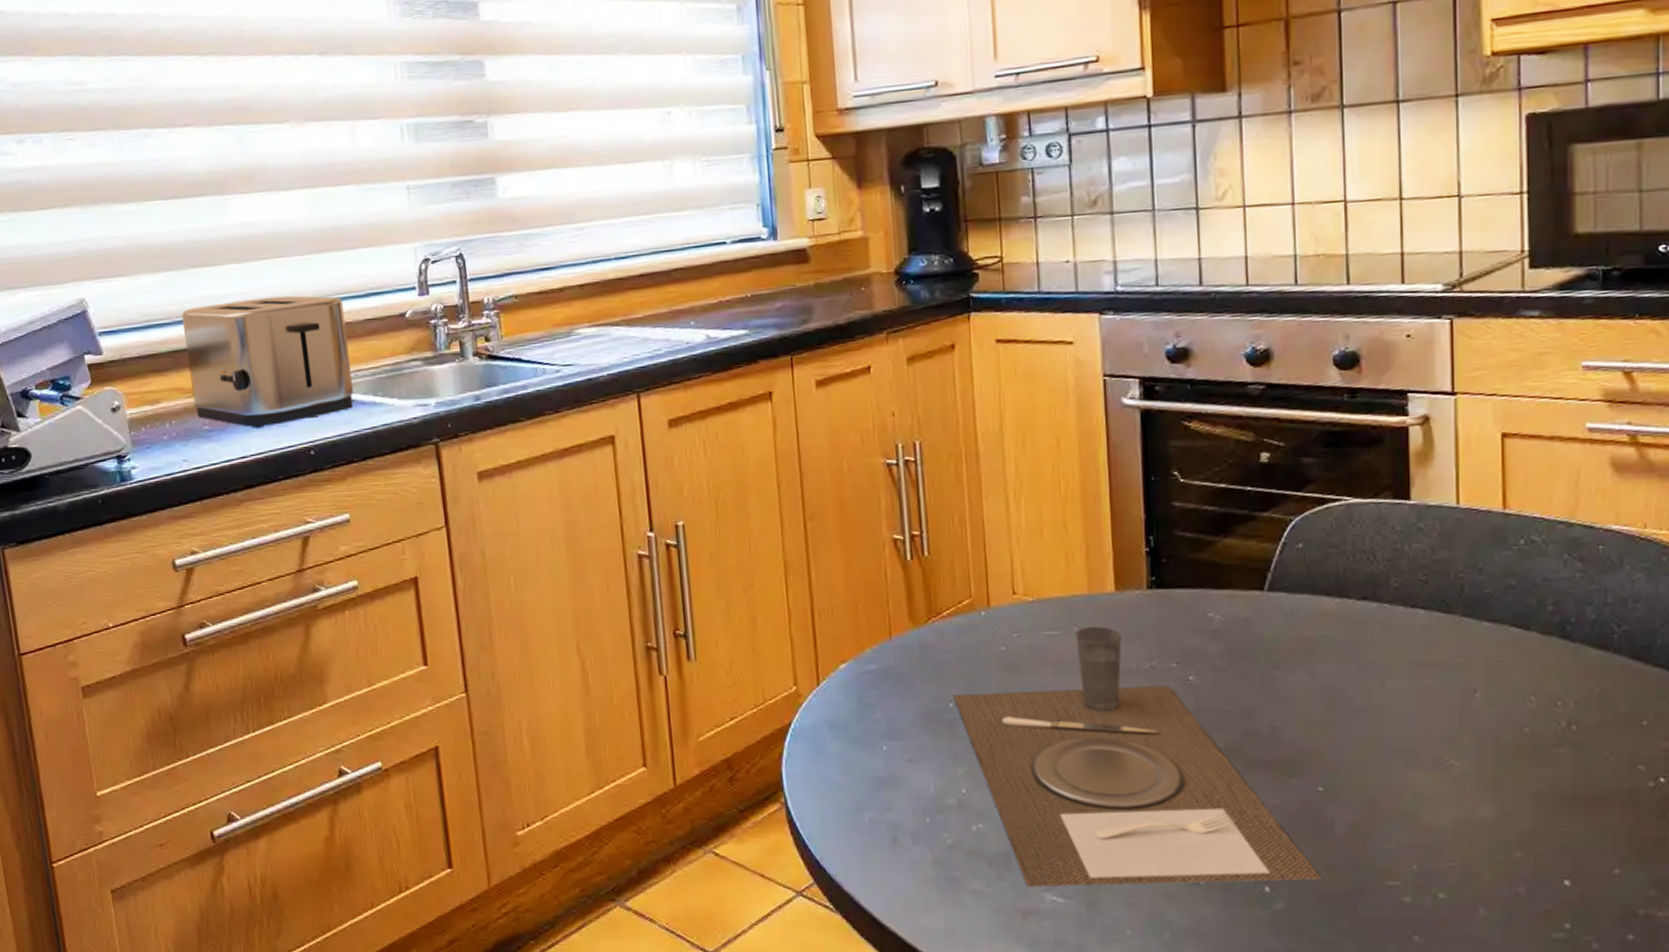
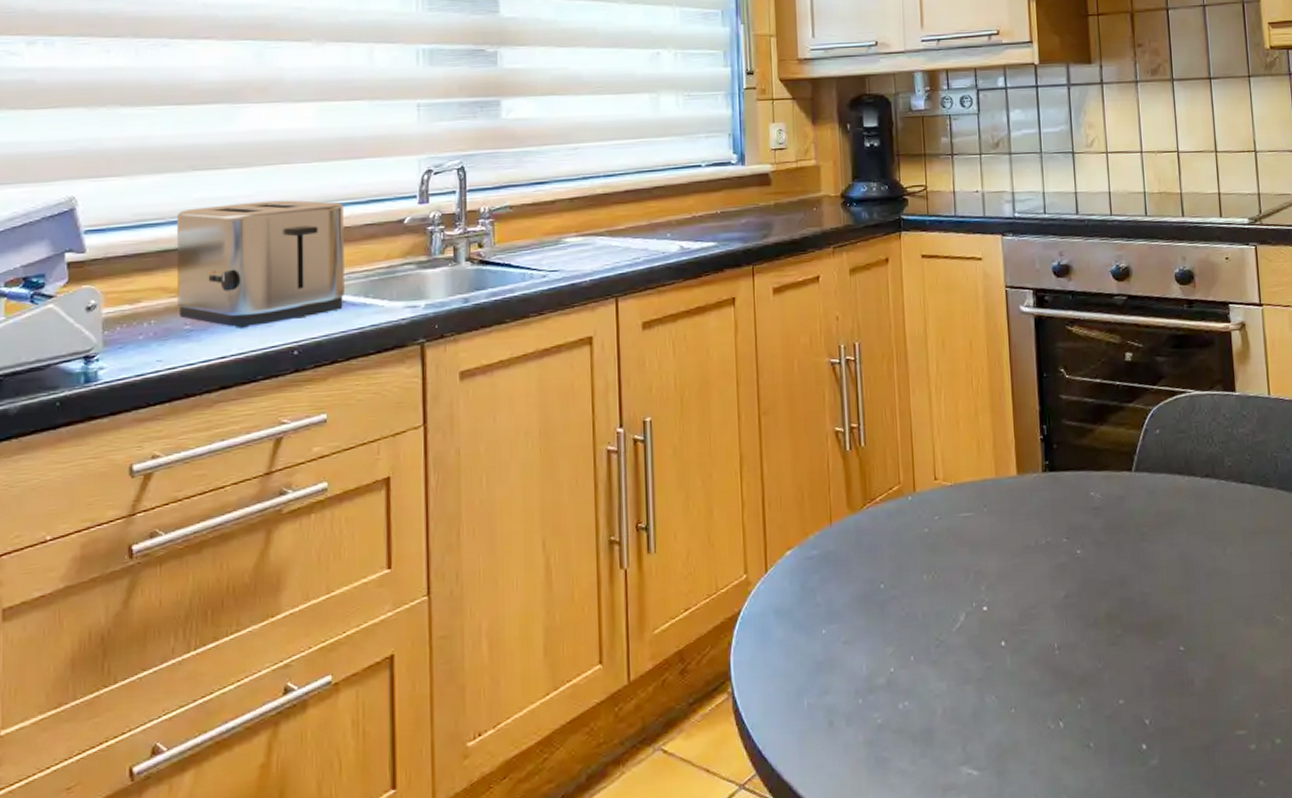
place setting: present [954,626,1322,887] -> none [884,507,1186,762]

